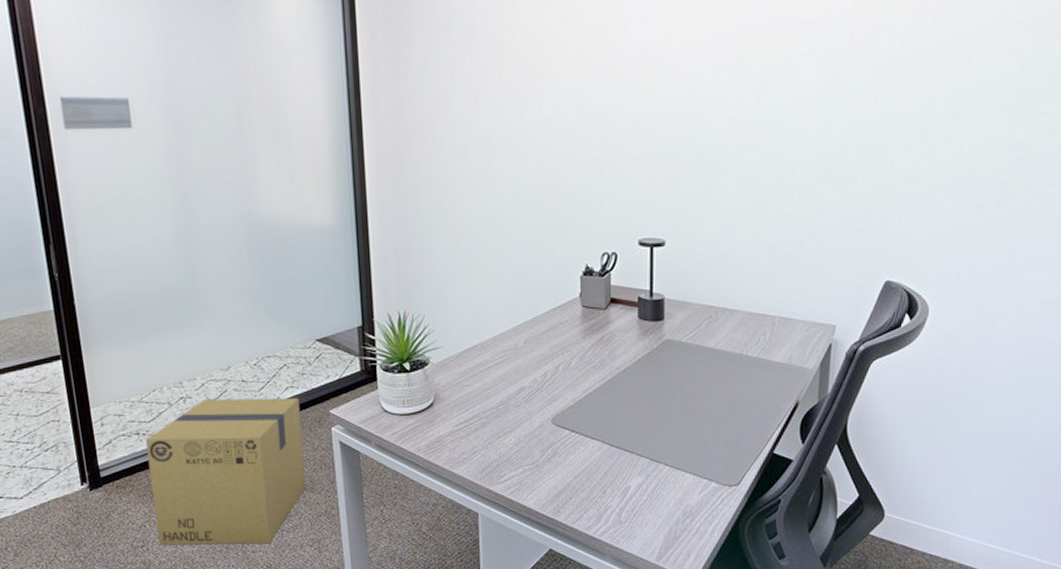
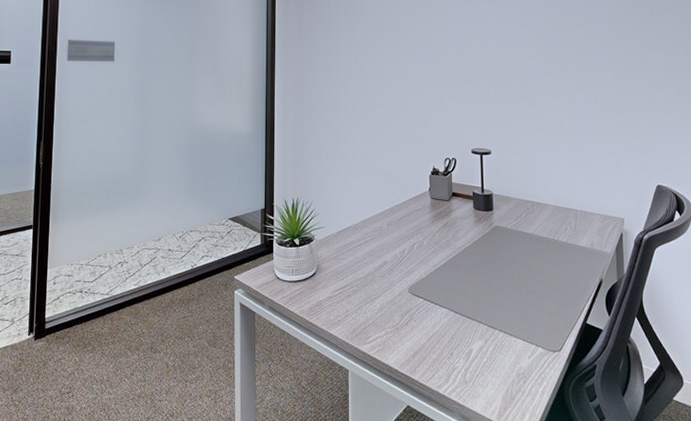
cardboard box: present [145,397,306,545] -> none [82,264,211,393]

